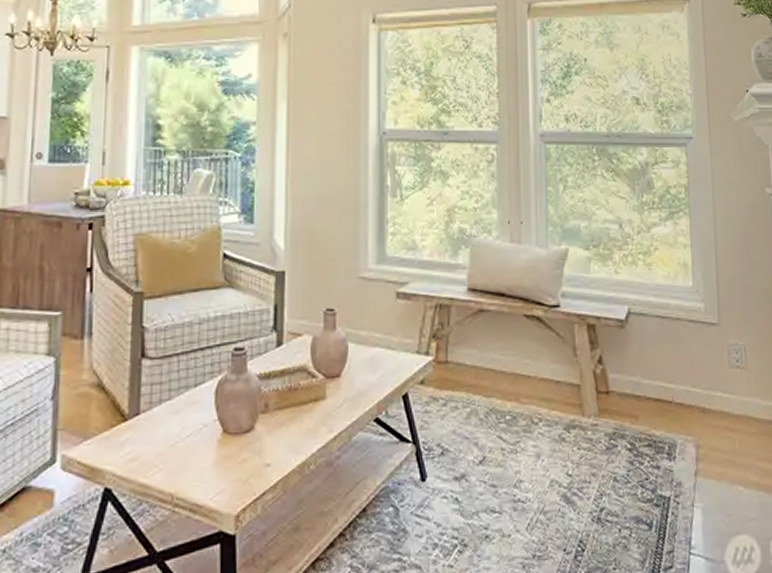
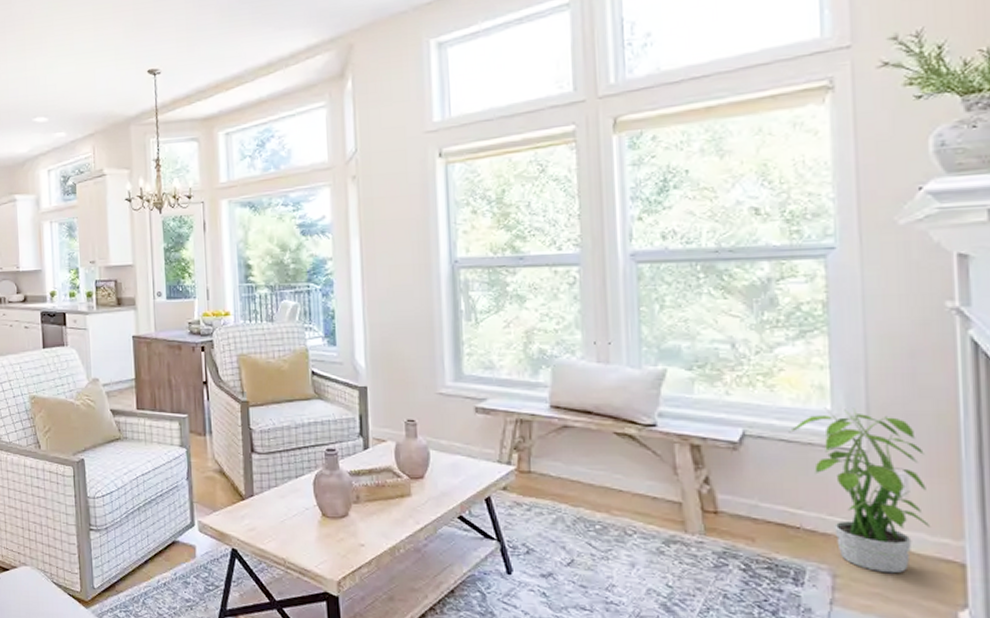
potted plant: none [662,284,762,440] -> present [789,407,930,574]

